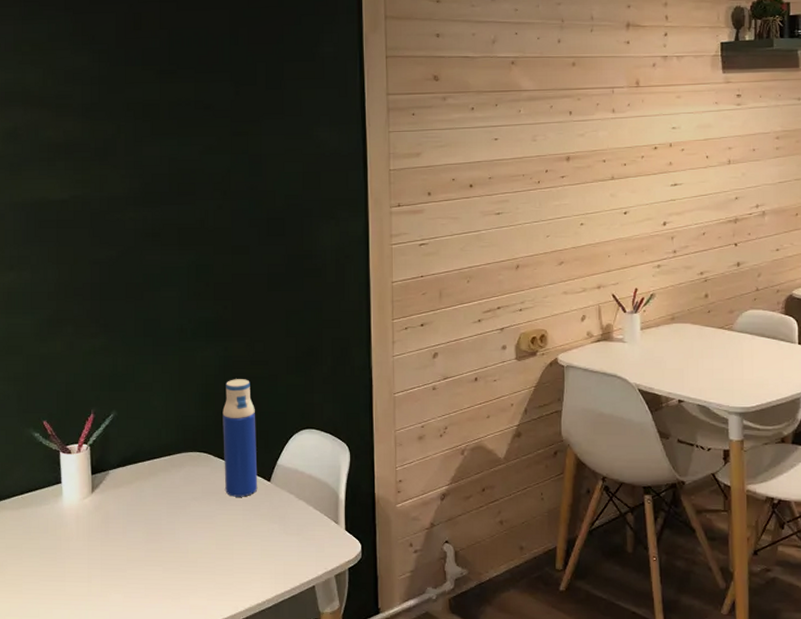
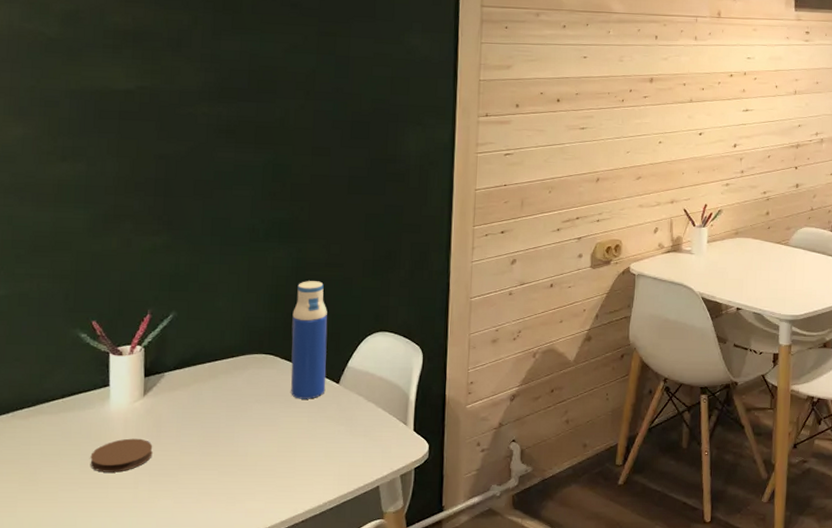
coaster: none [48,533,103,566] -> present [90,438,153,472]

